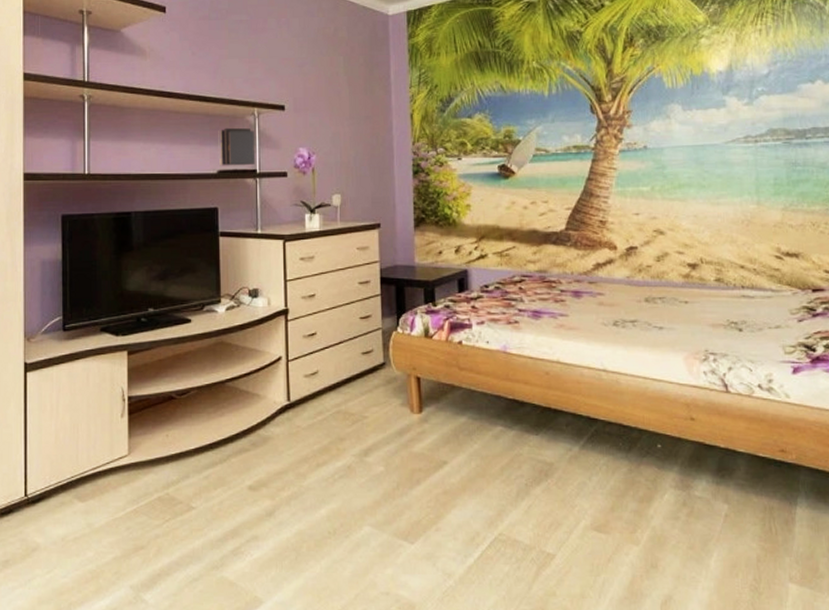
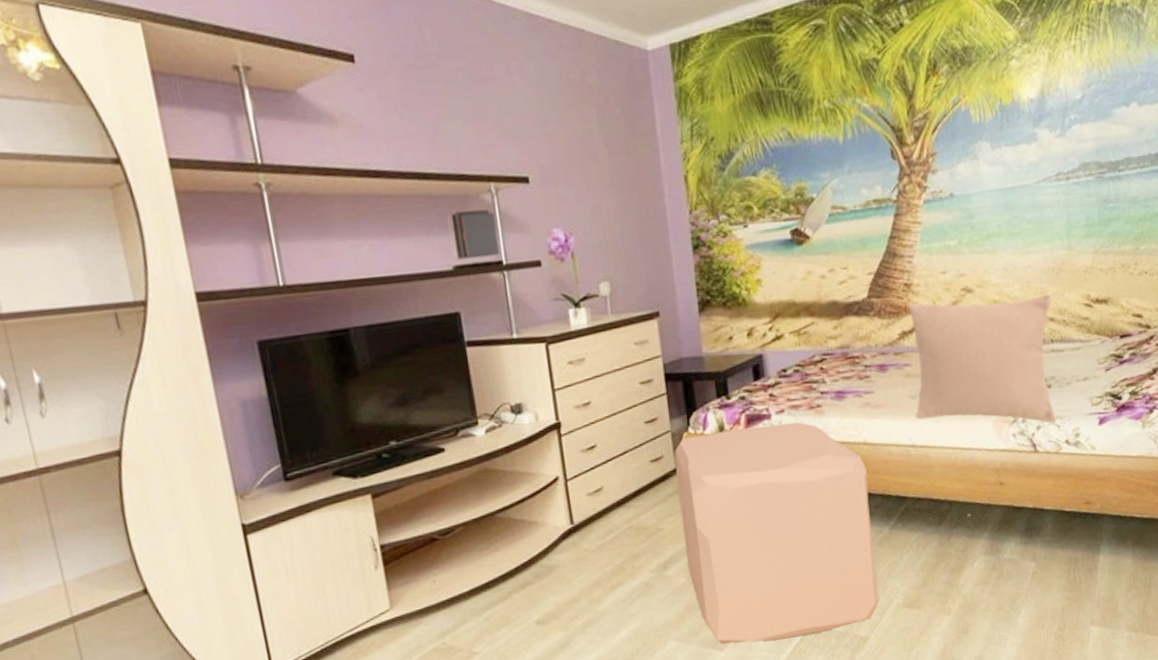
pouf: none [383,334,568,543] -> present [674,421,880,644]
pillow: none [602,239,749,366] -> present [908,294,1057,424]

